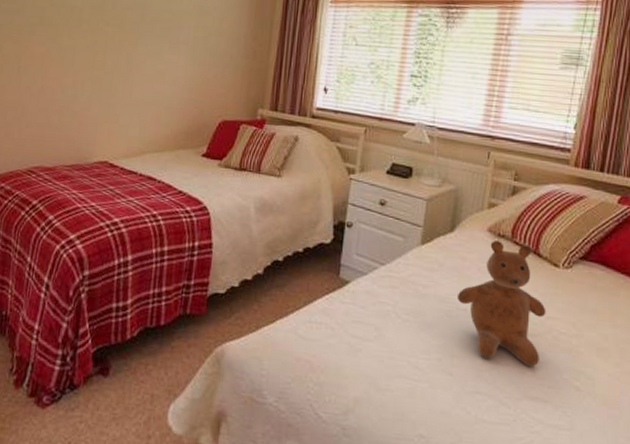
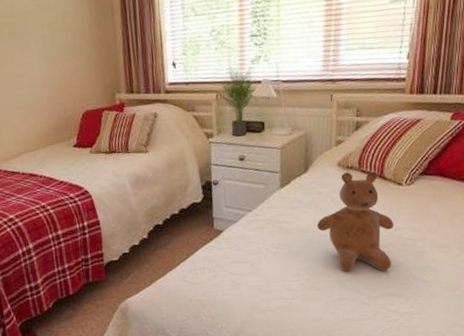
potted plant: none [363,103,410,179] -> present [214,65,257,137]

